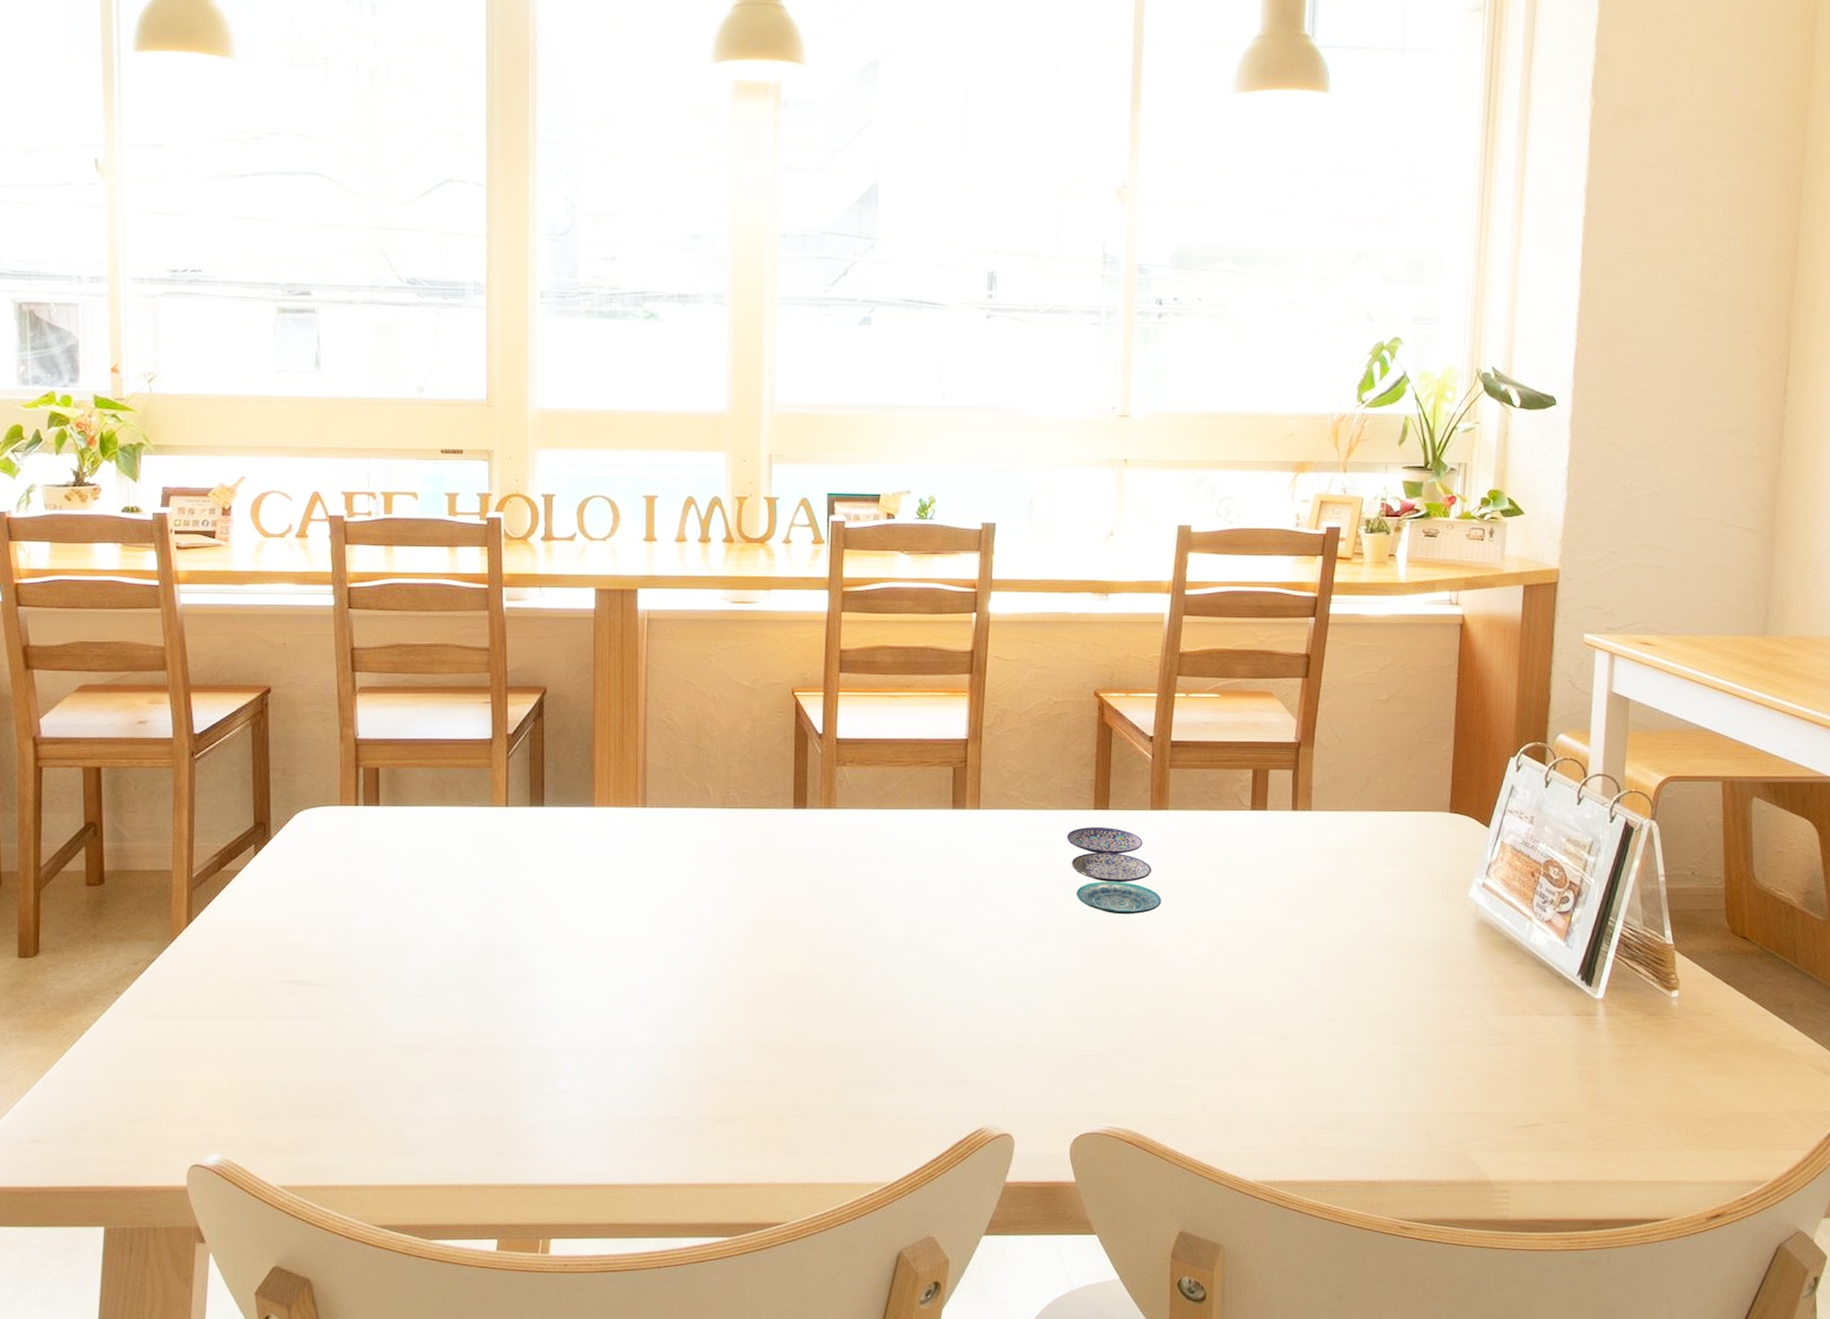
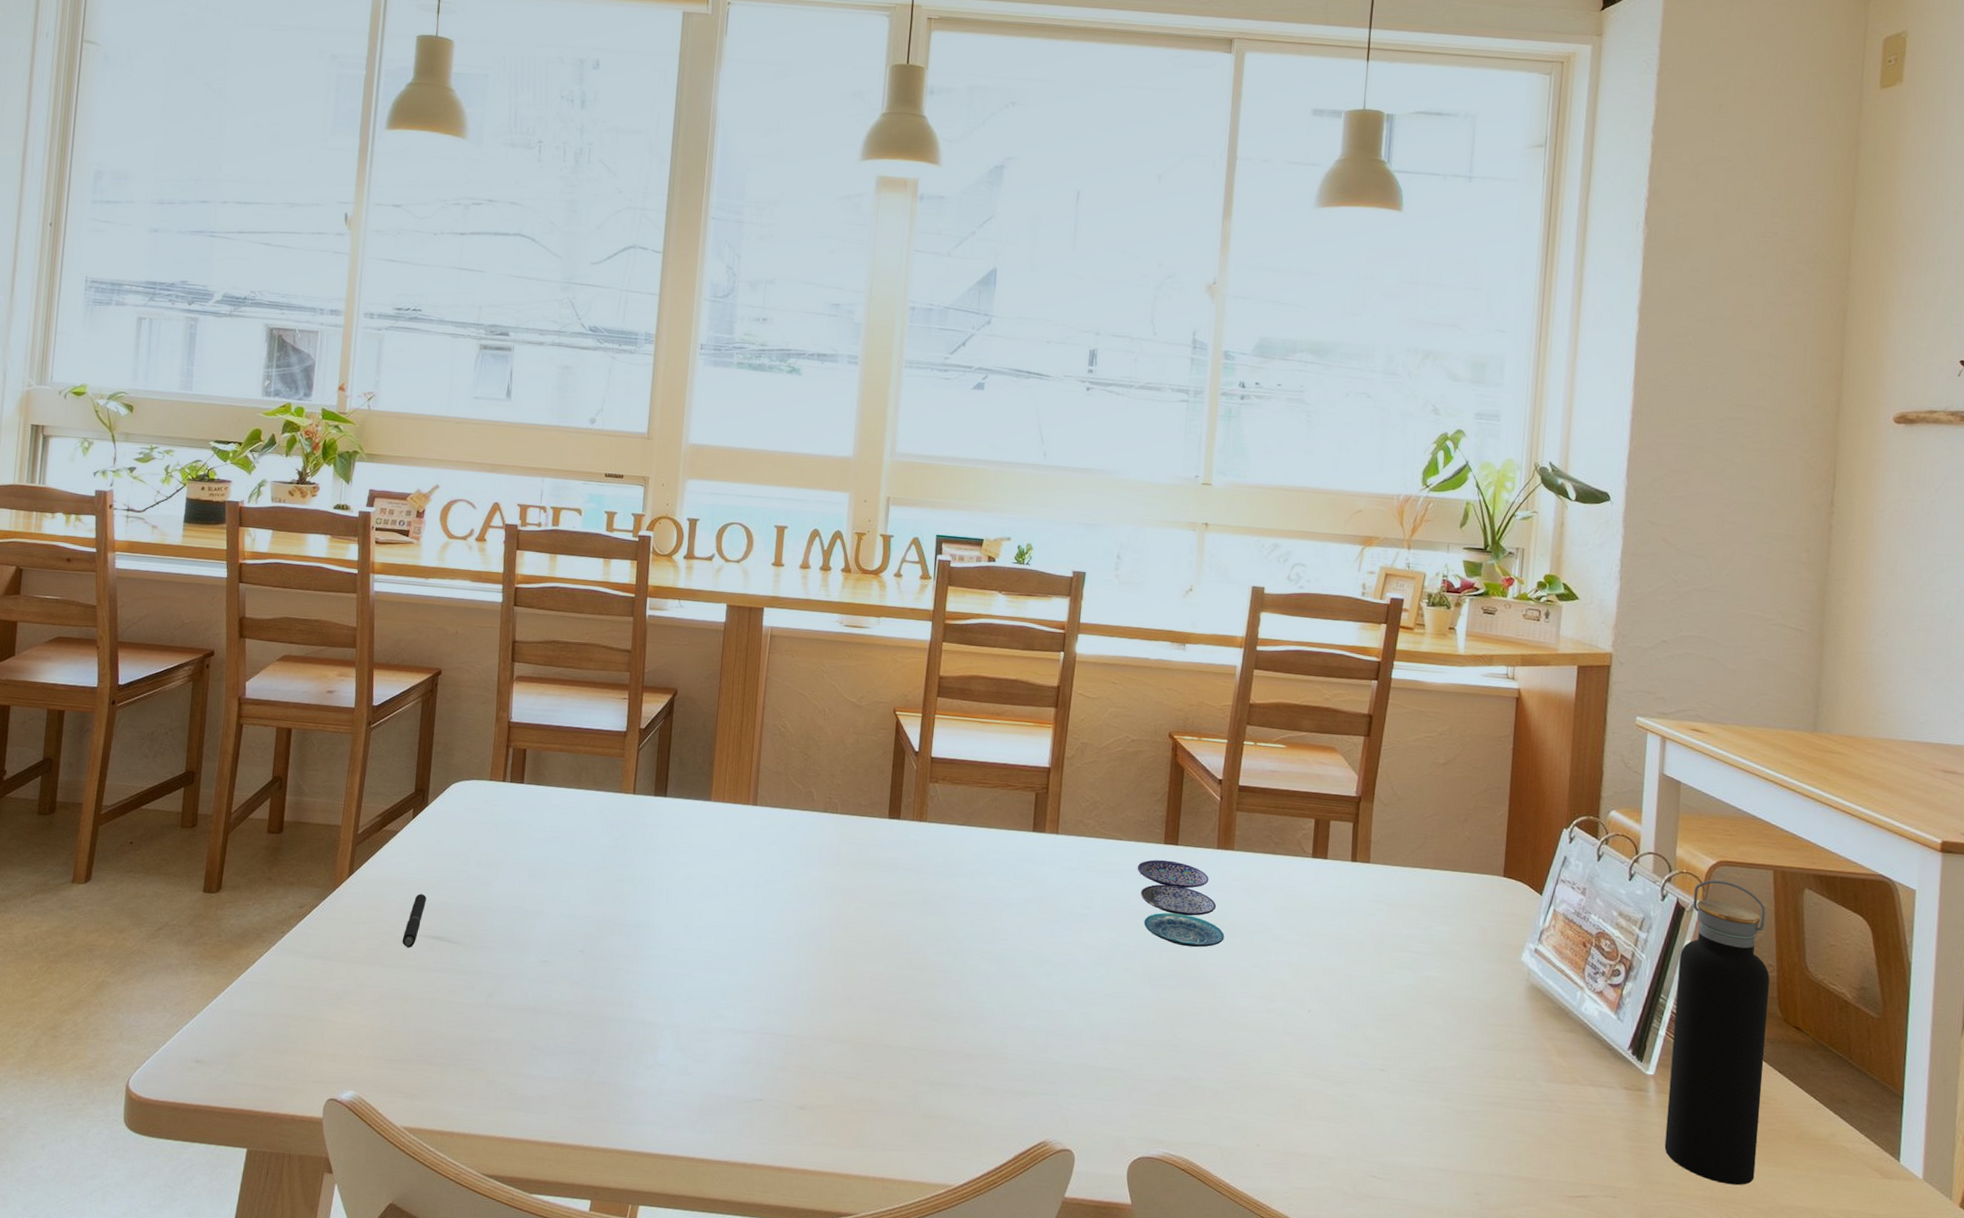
pen: none [257,936,280,997] -> present [402,894,426,949]
water bottle: none [1613,796,1718,1098] -> present [1664,879,1770,1186]

